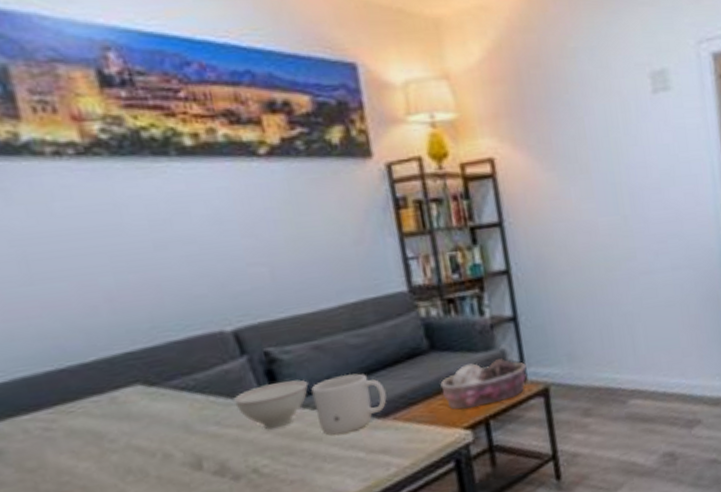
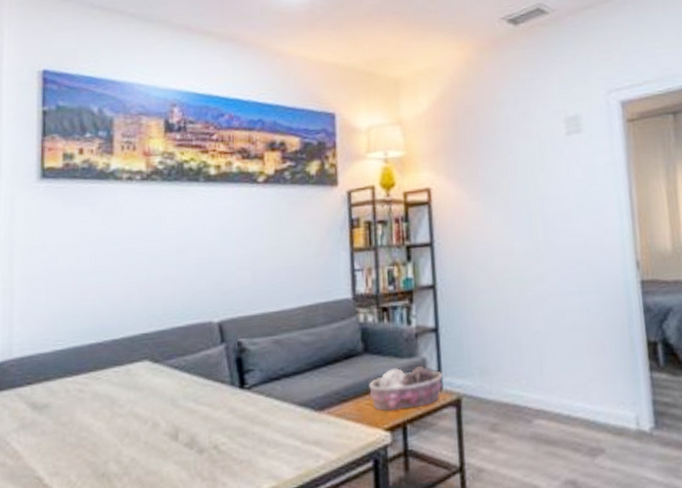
bowl: present [232,379,309,429] -> none [209,369,266,411]
mug: present [311,373,387,435] -> none [267,367,325,422]

